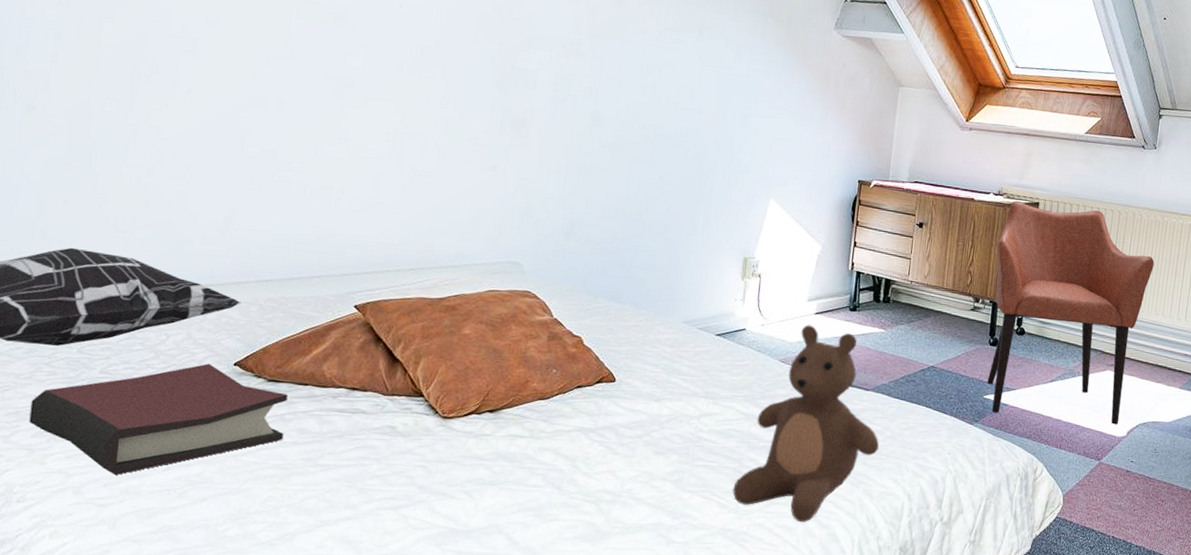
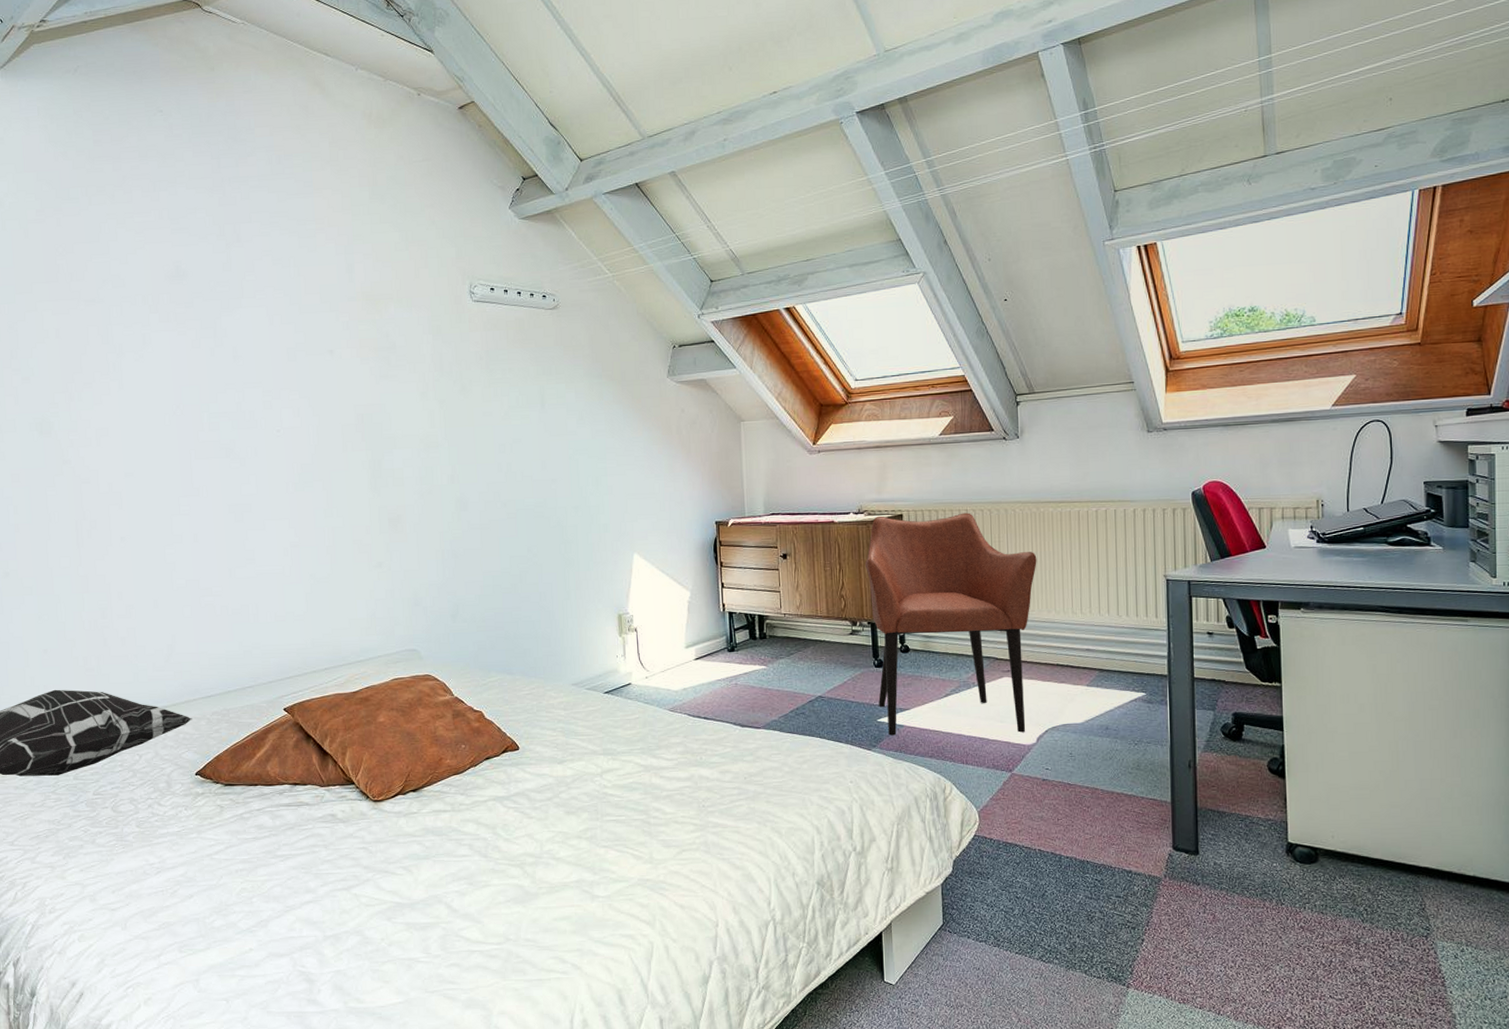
hardback book: present [29,363,288,476] -> none [46,776,245,883]
teddy bear: present [733,325,880,522] -> none [644,671,780,865]

